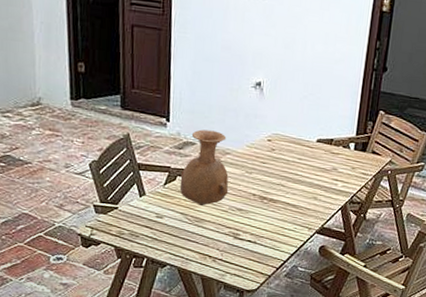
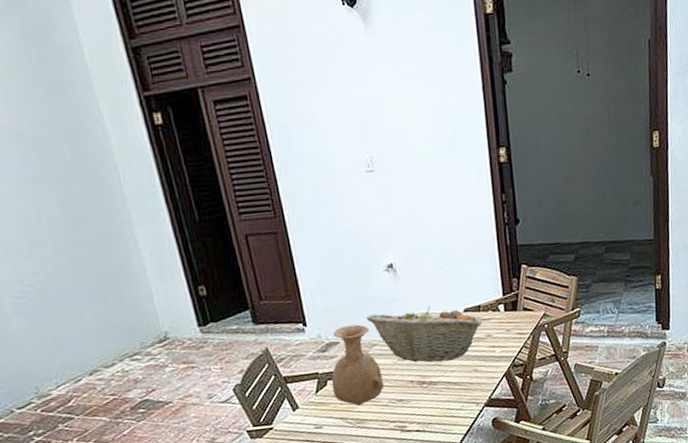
fruit basket: none [226,124,332,184] -> present [367,306,483,363]

